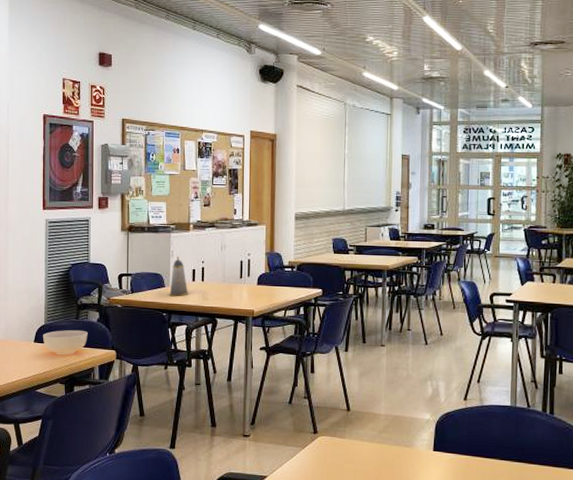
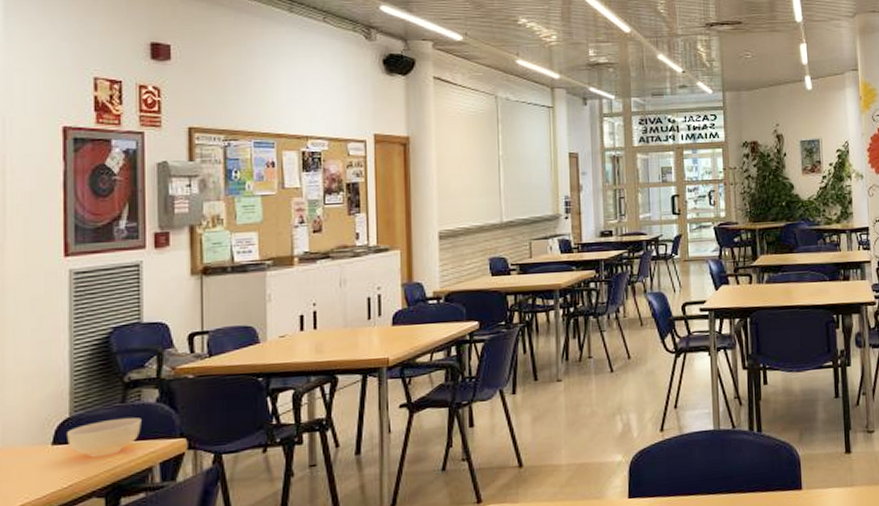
coffee pot: present [170,255,188,297] -> none [267,299,295,355]

